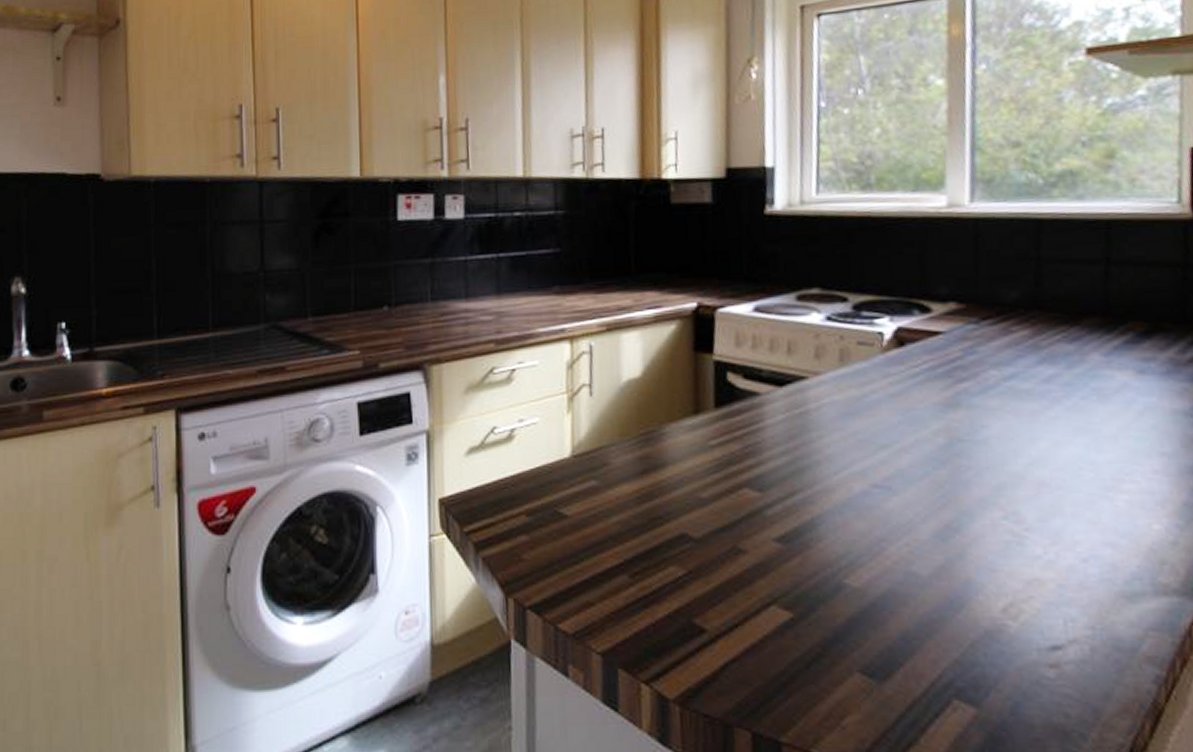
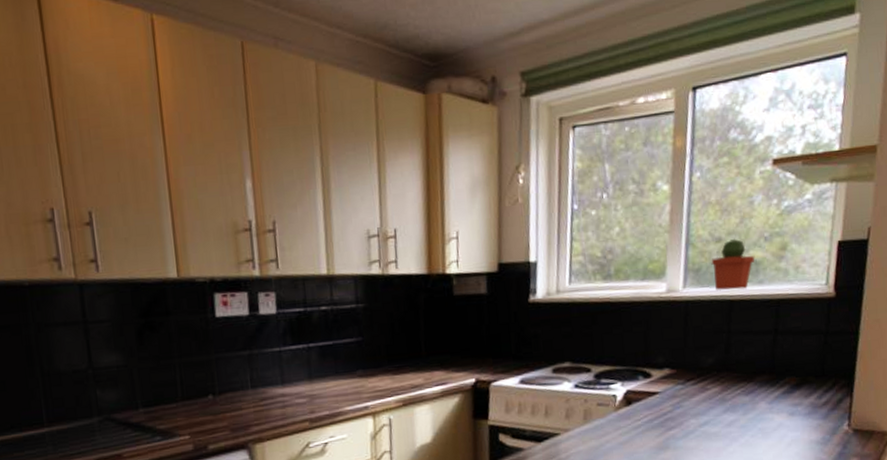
succulent plant: none [1007,142,1071,208] -> present [711,238,755,292]

